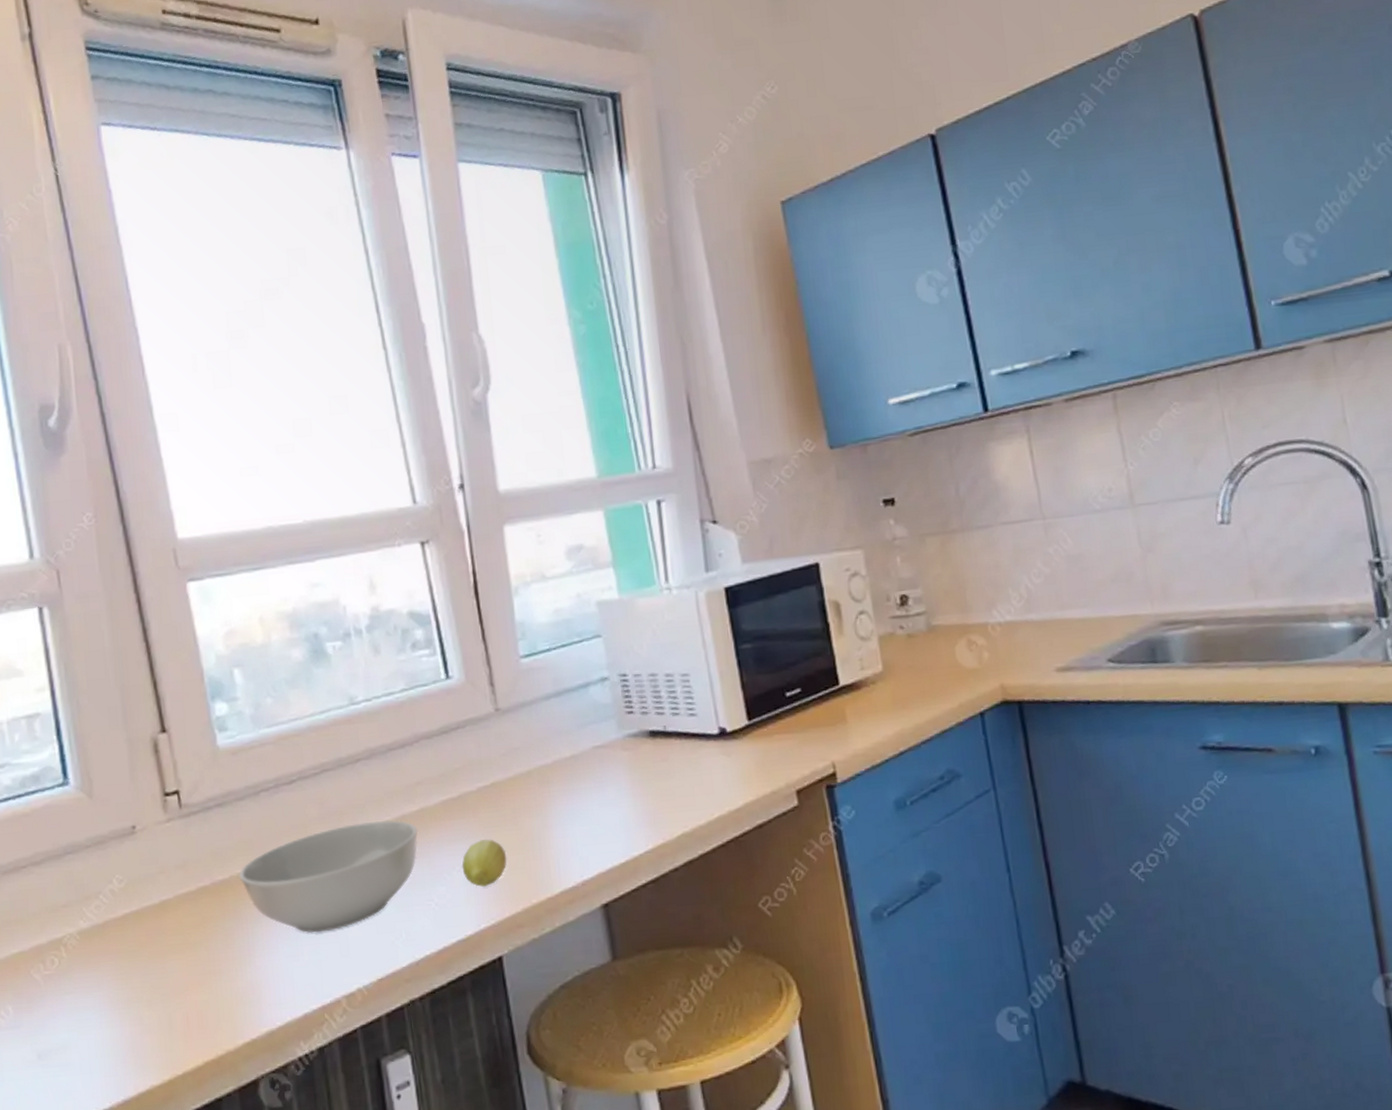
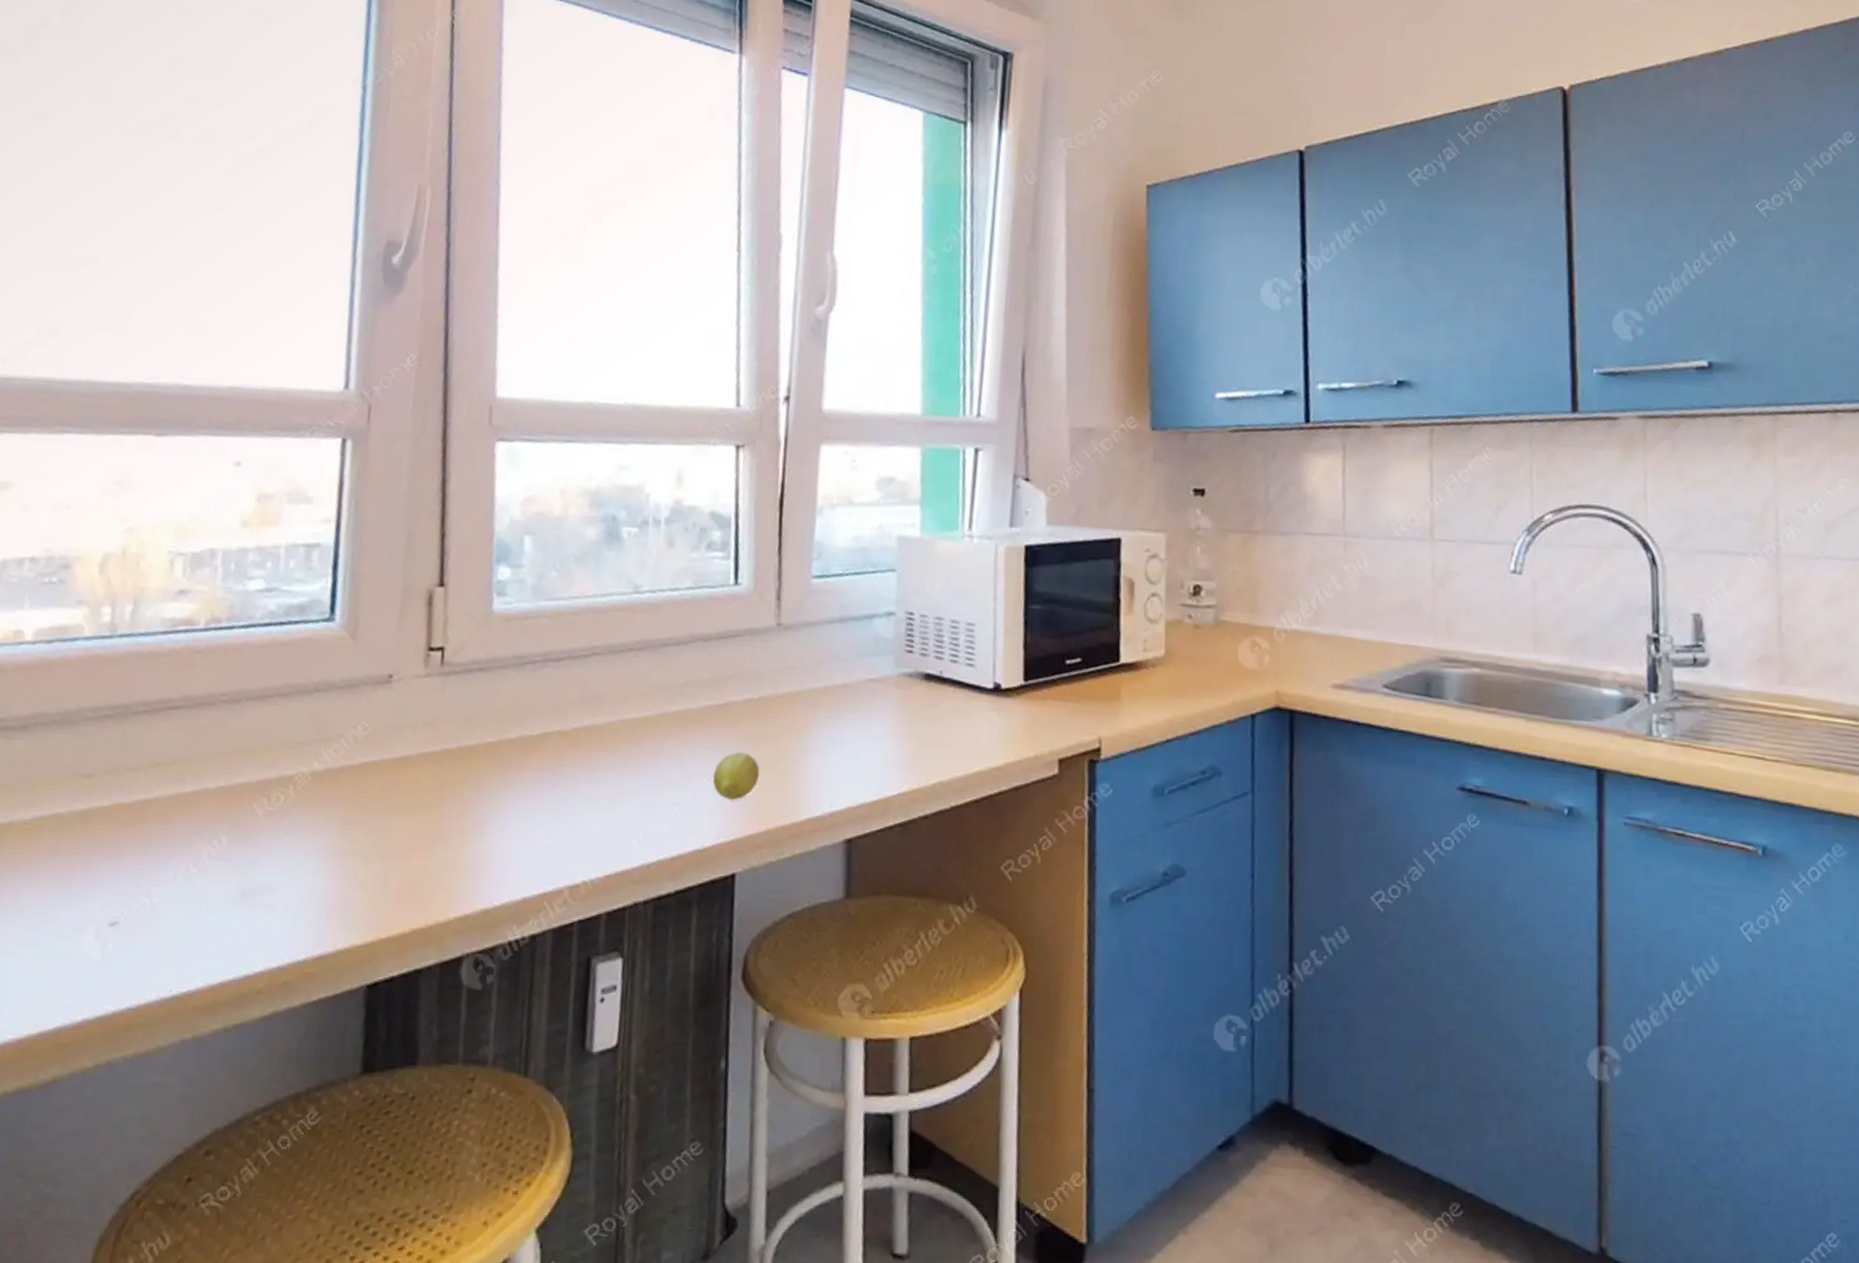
bowl: present [238,819,418,933] -> none [486,712,676,817]

